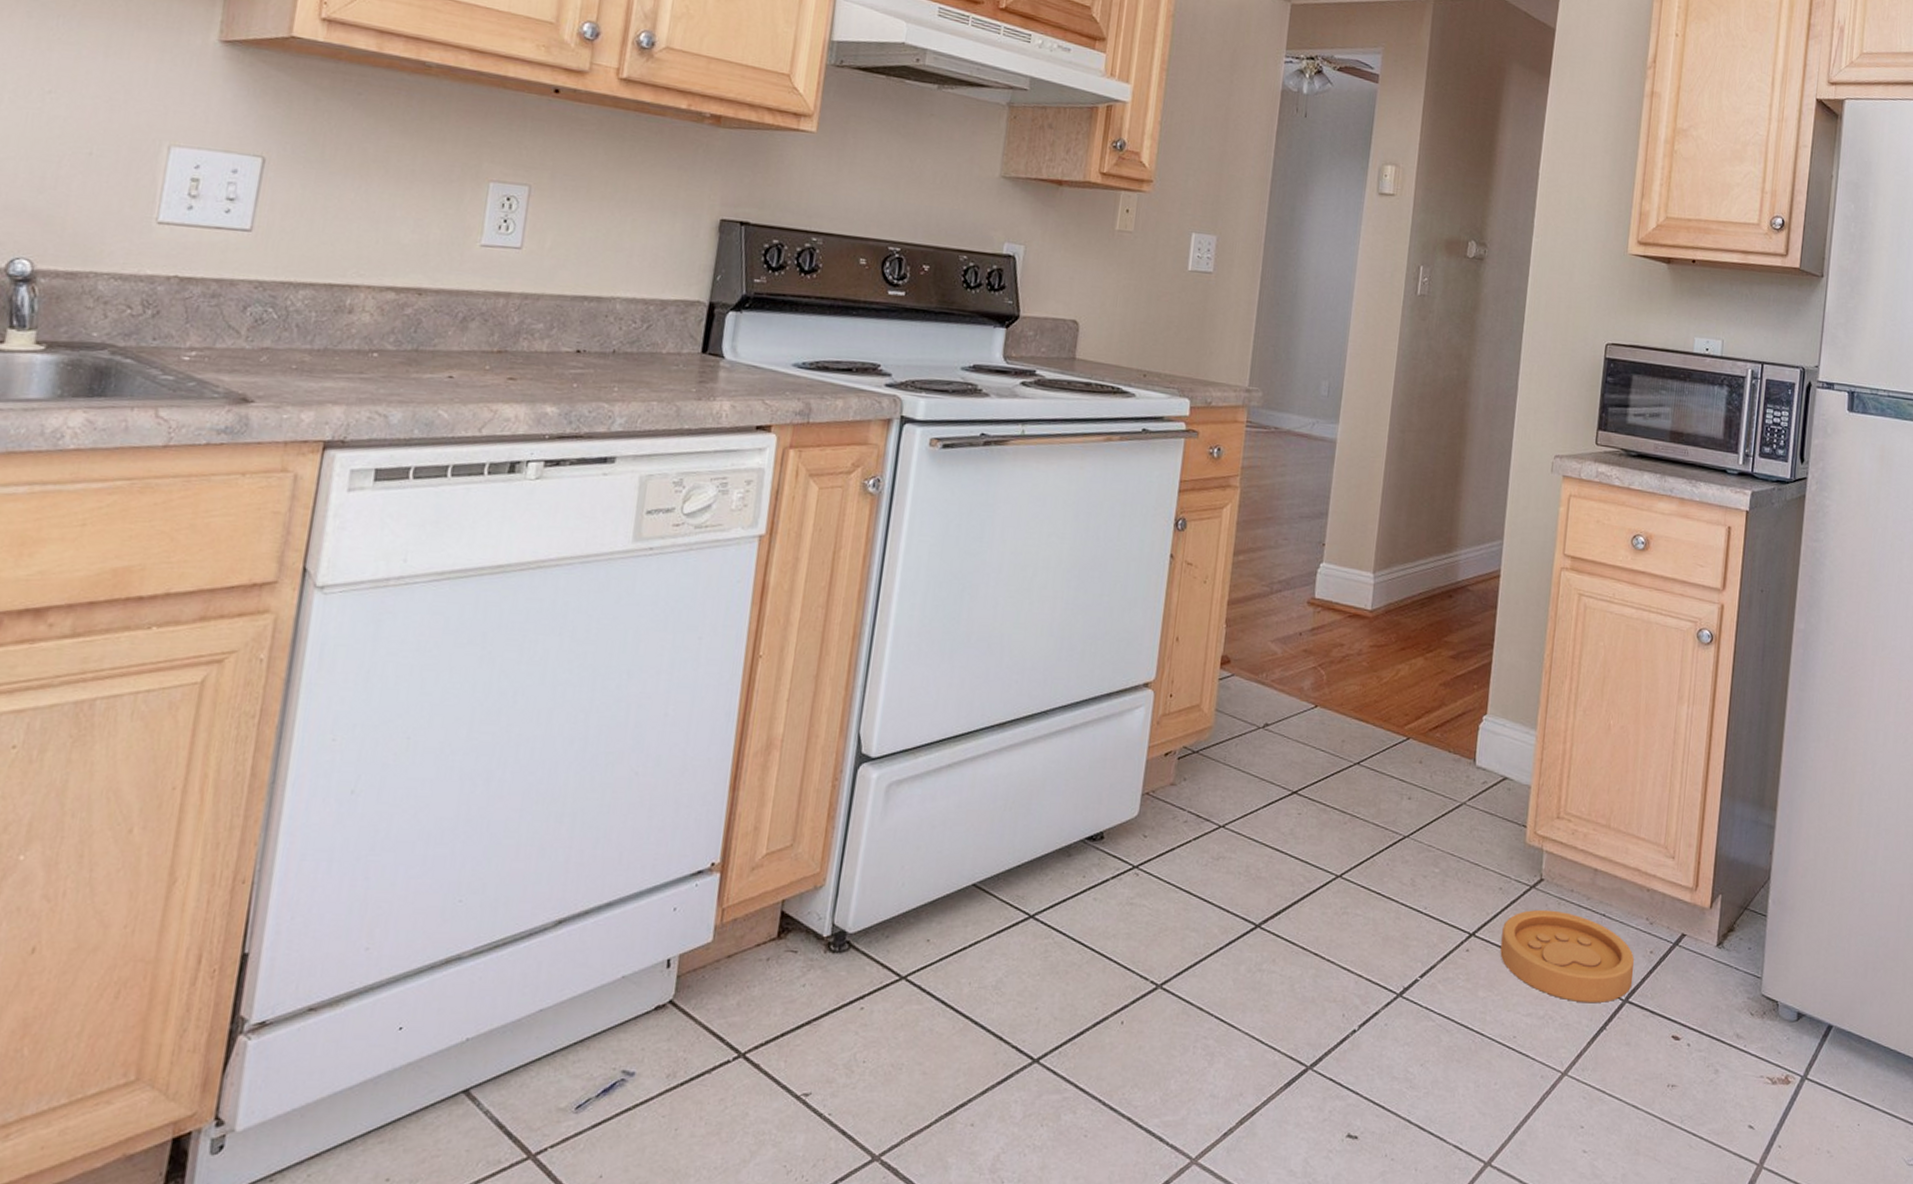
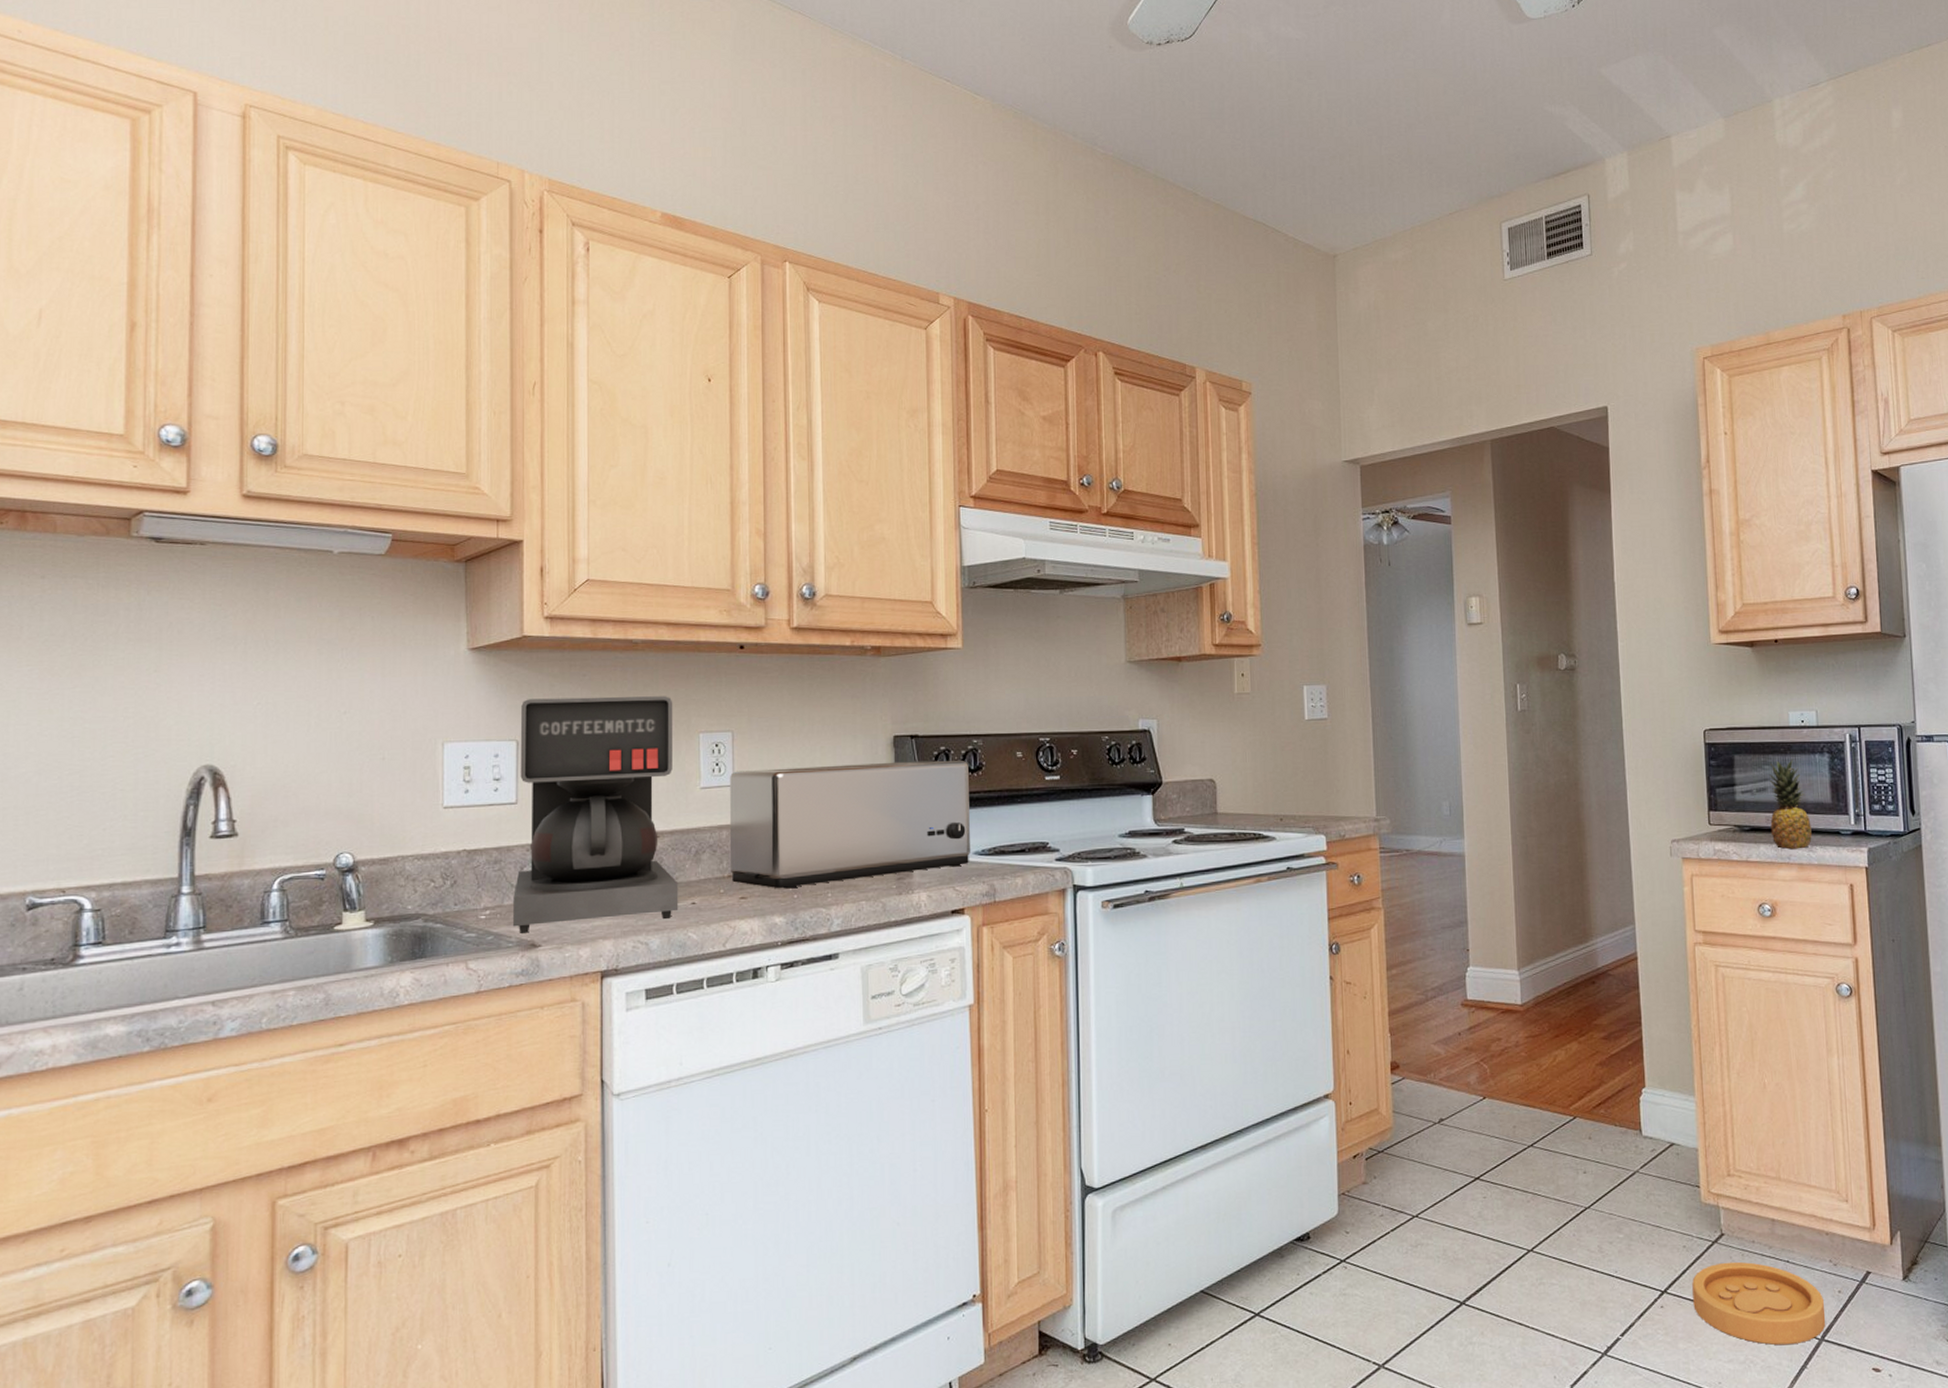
coffee maker: none [223,111,464,391] -> present [513,696,679,933]
toaster: none [501,232,803,378] -> present [729,760,970,889]
fruit: none [1657,387,1699,483] -> present [1769,758,1812,850]

